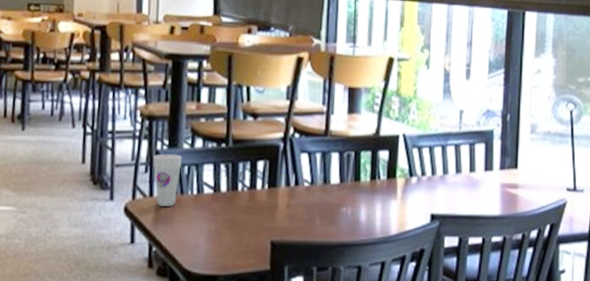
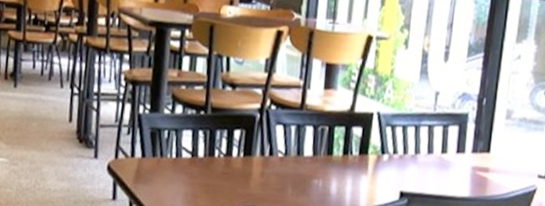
cup: present [153,154,182,206] -> none [135,117,163,168]

